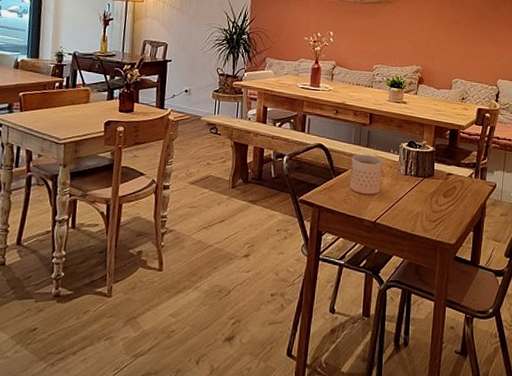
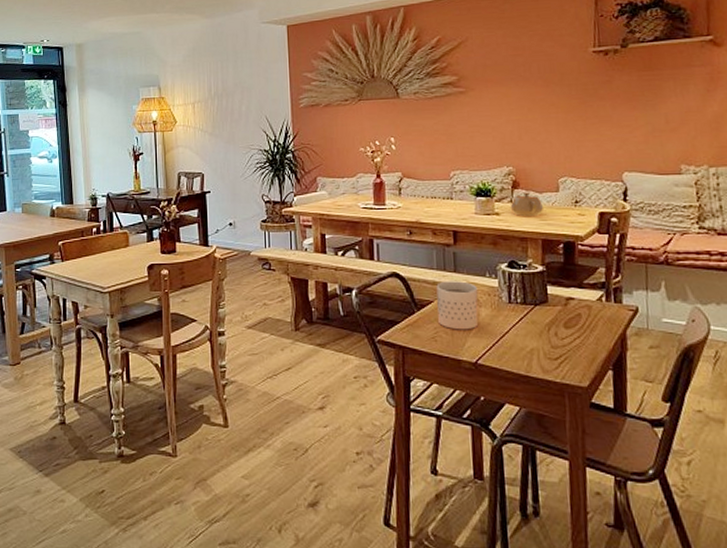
teapot: none [415,87,439,108] -> present [510,192,543,217]

